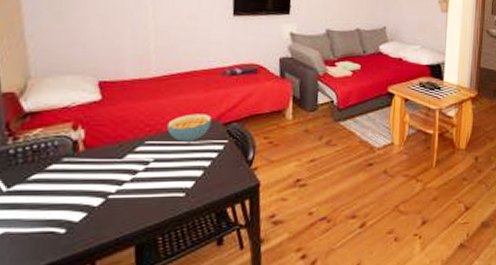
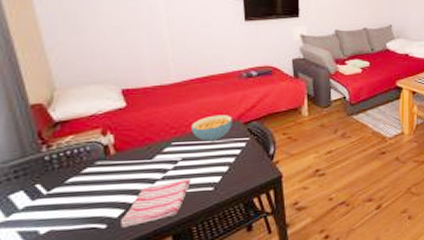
dish towel: none [81,182,161,234] -> present [121,178,191,228]

